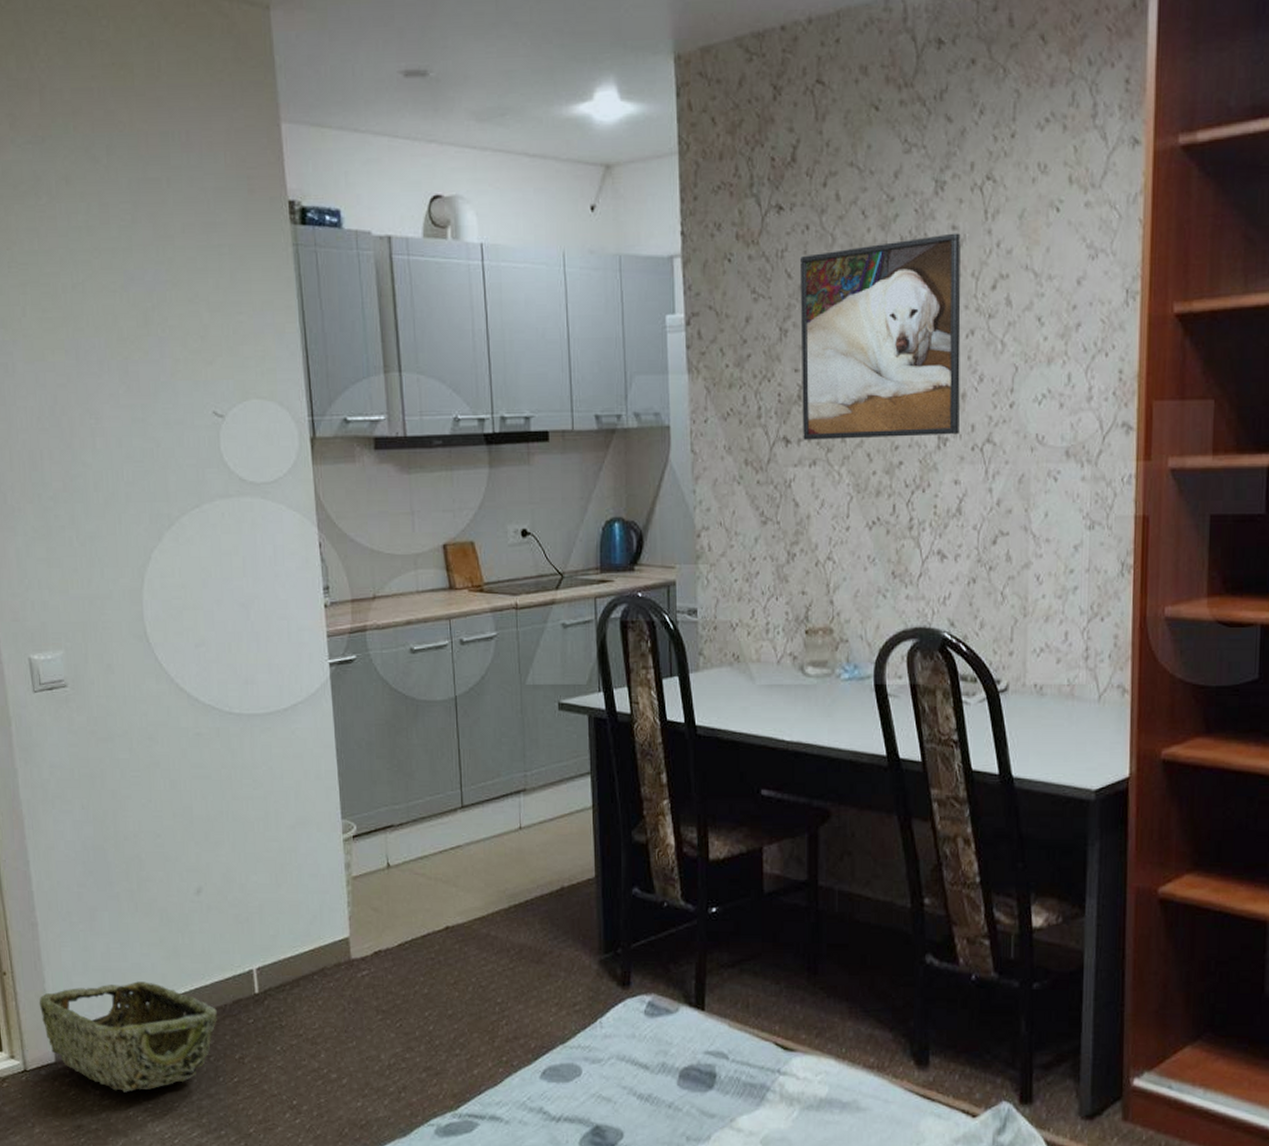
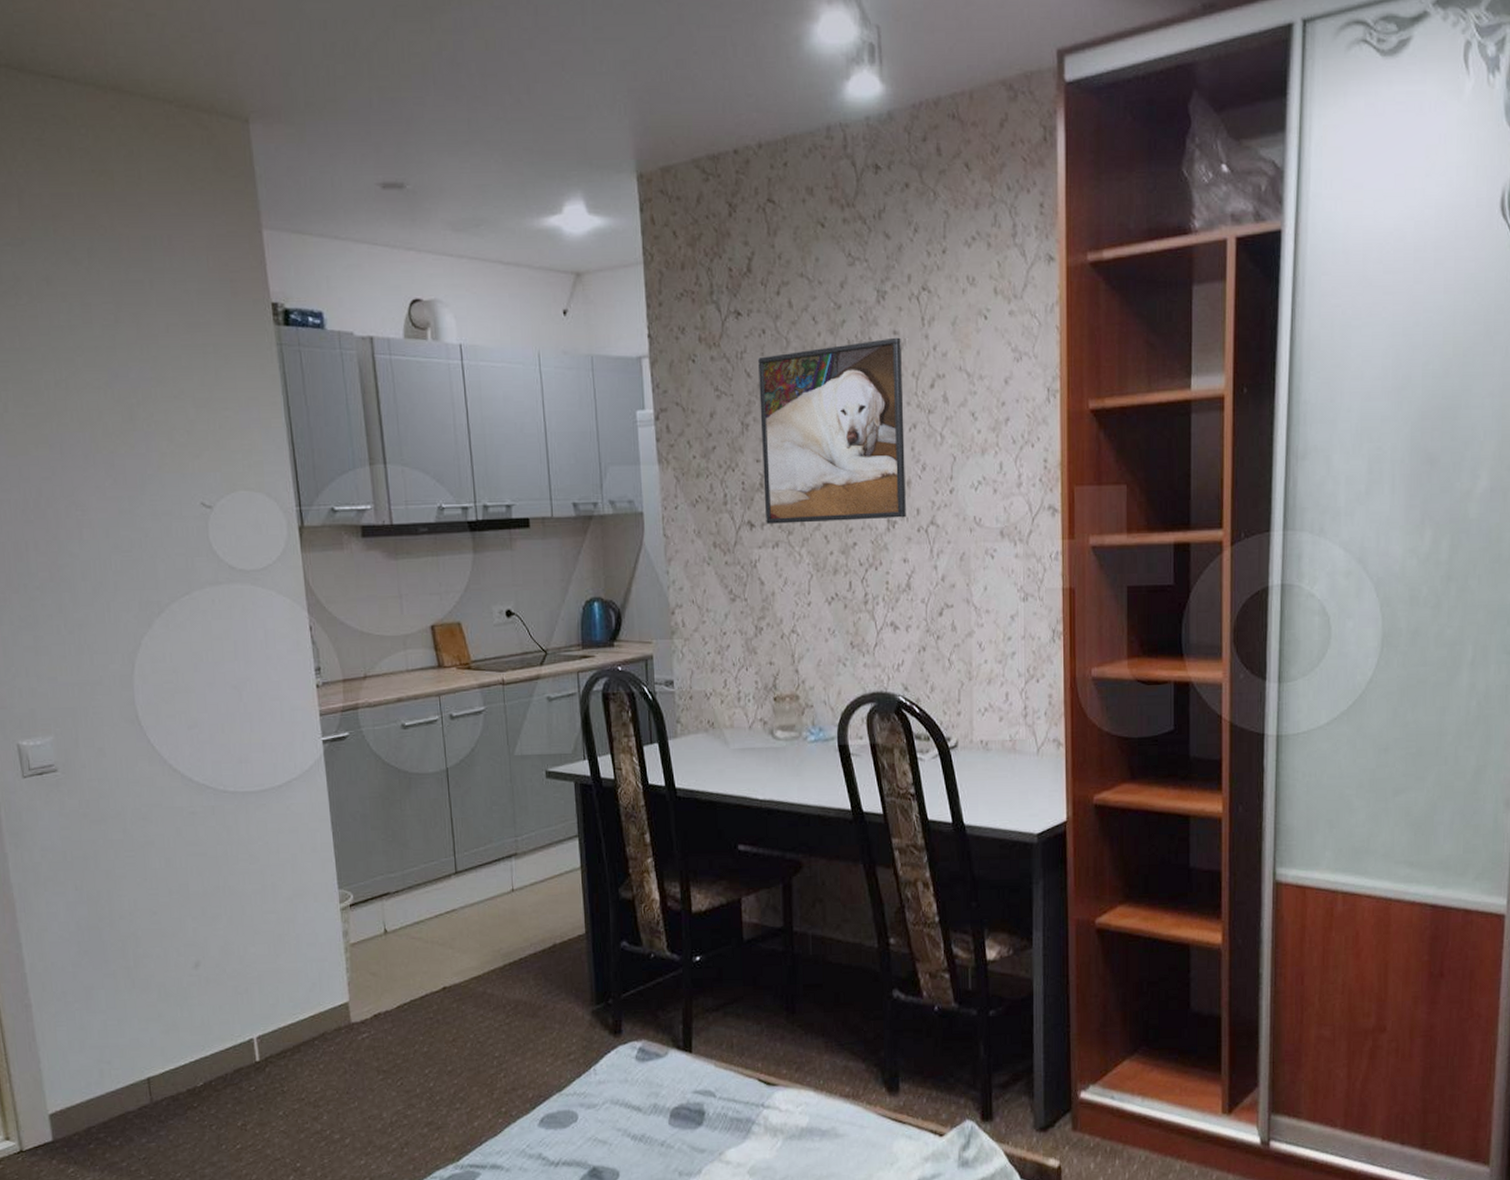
woven basket: present [39,981,217,1093] -> none [34,1056,218,1166]

